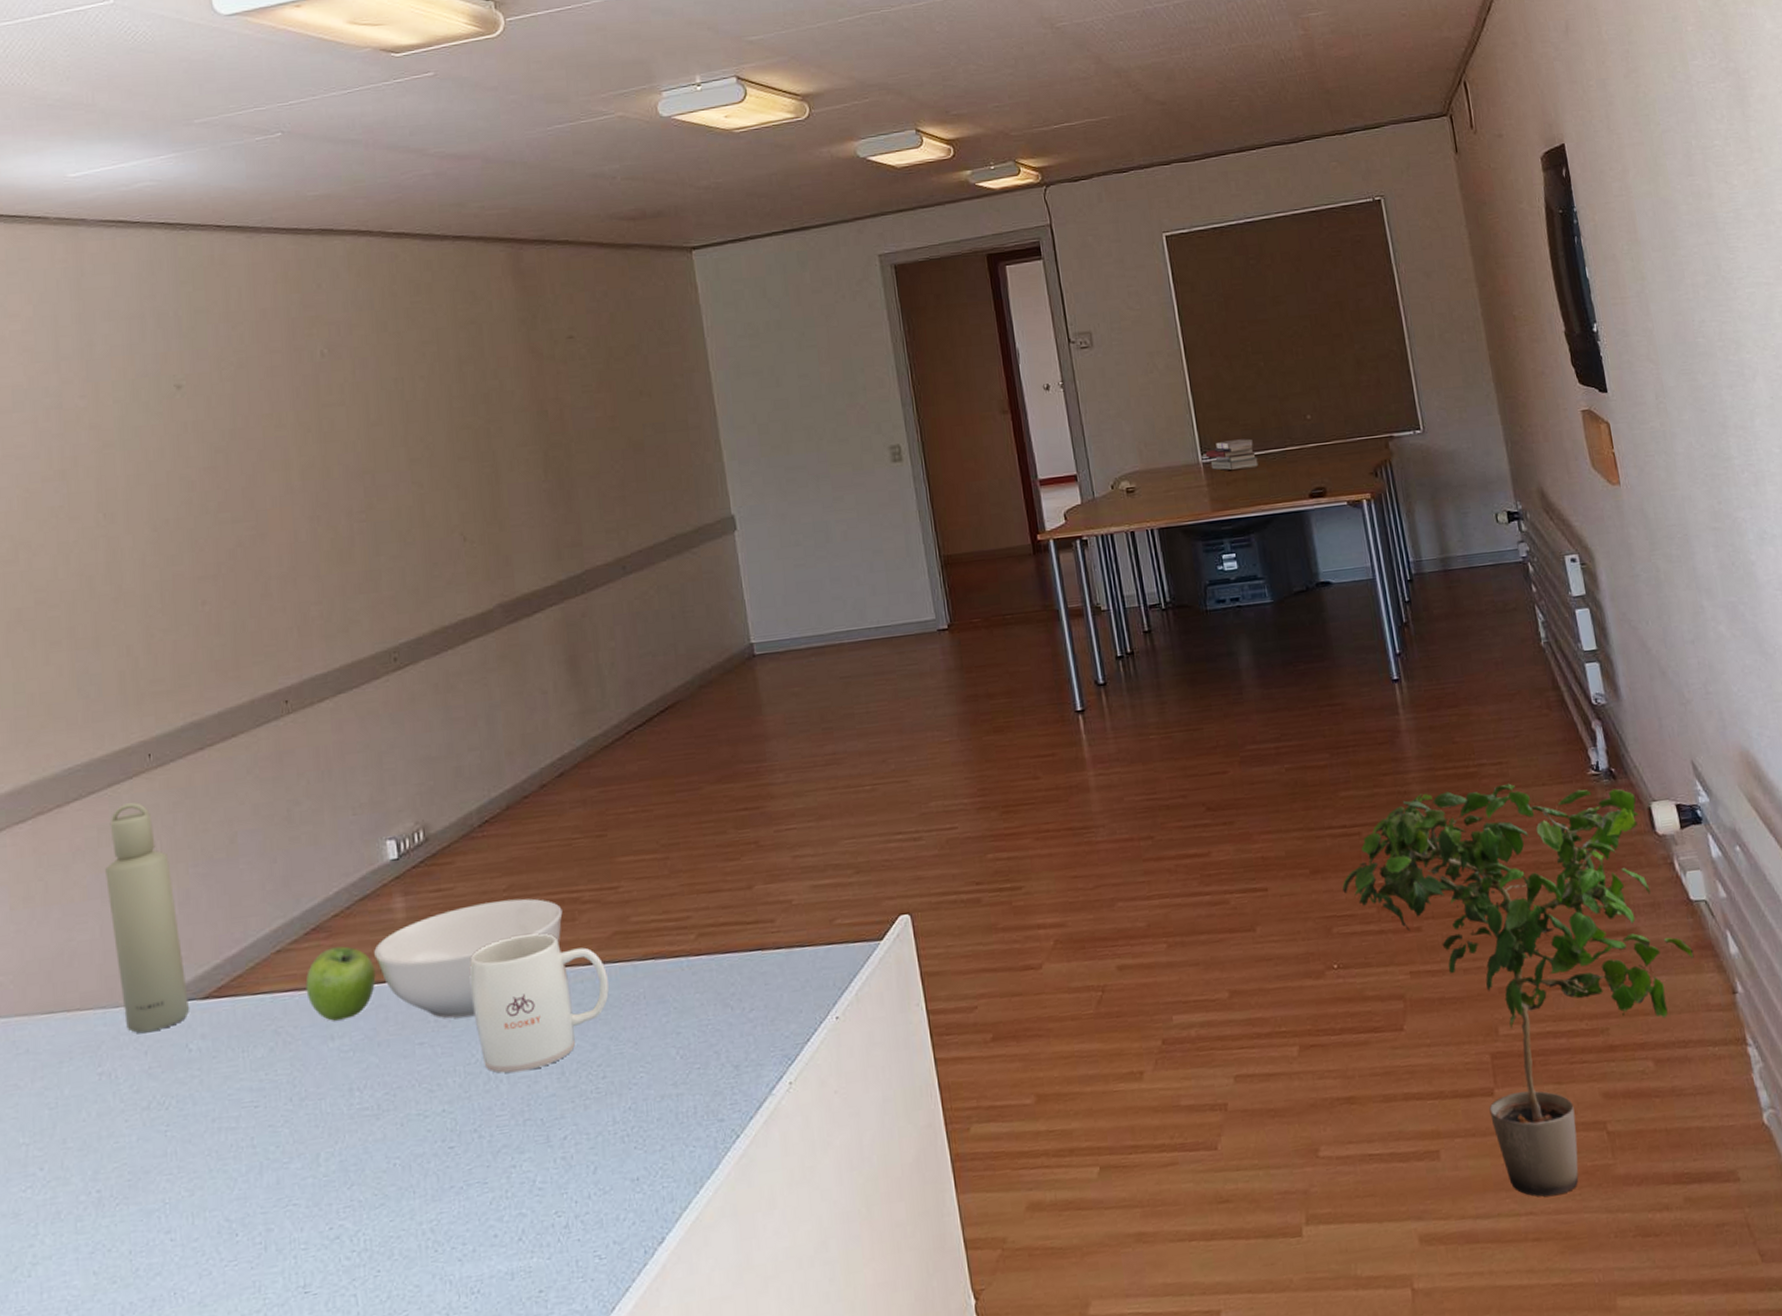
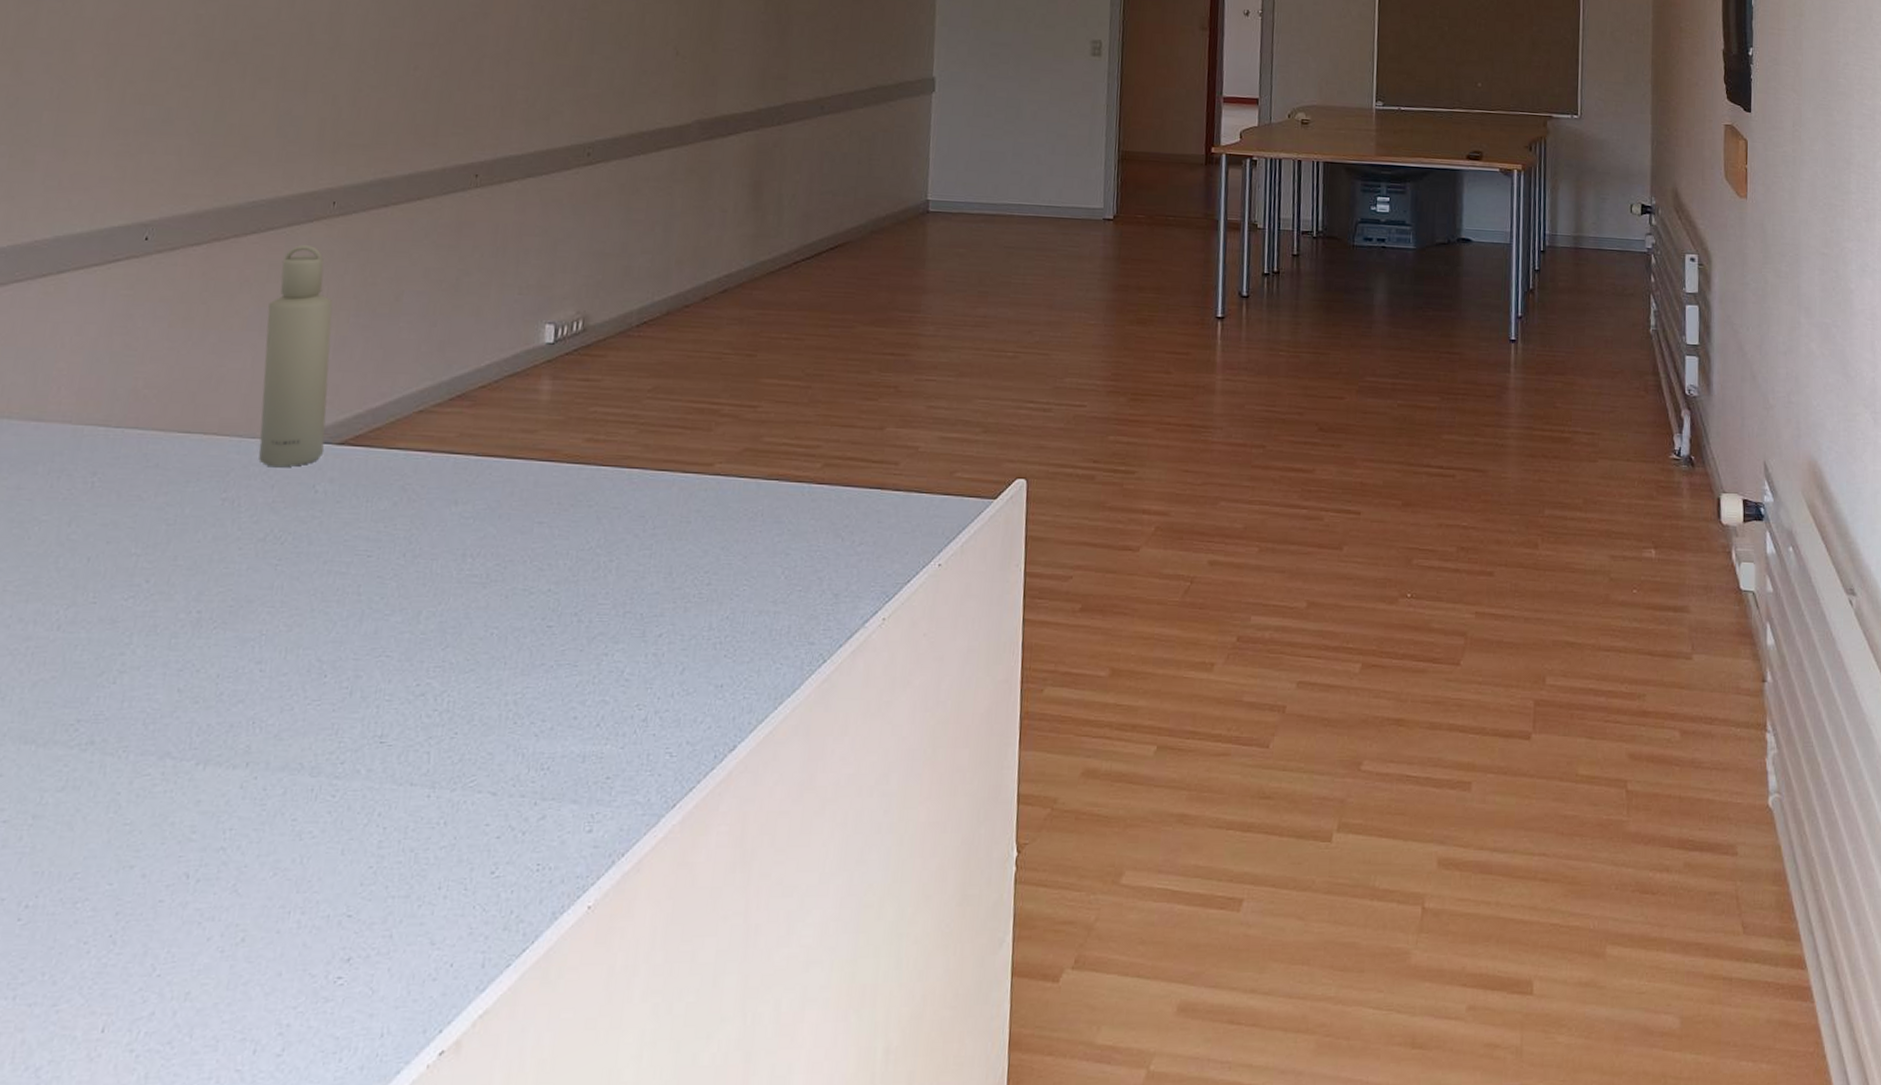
fruit: present [305,946,376,1021] -> none [439,417,511,487]
bowl: present [374,898,563,1019] -> none [512,399,701,504]
mug: present [470,933,610,1074] -> none [596,436,732,566]
books: present [1205,439,1258,472] -> none [1379,92,1426,123]
potted plant: present [1342,783,1694,1197] -> none [1429,449,1734,842]

